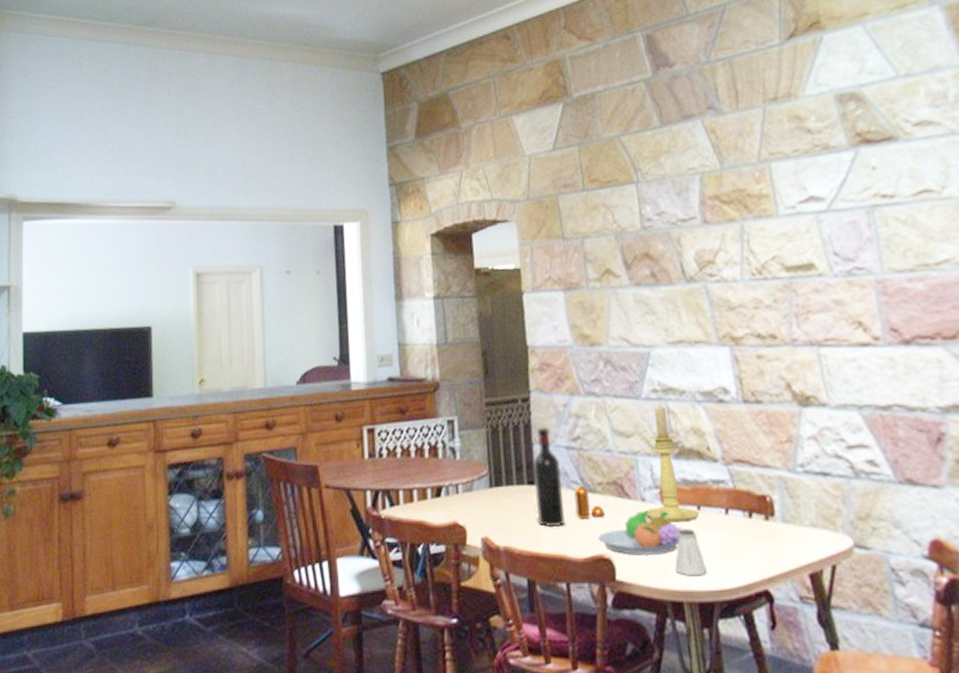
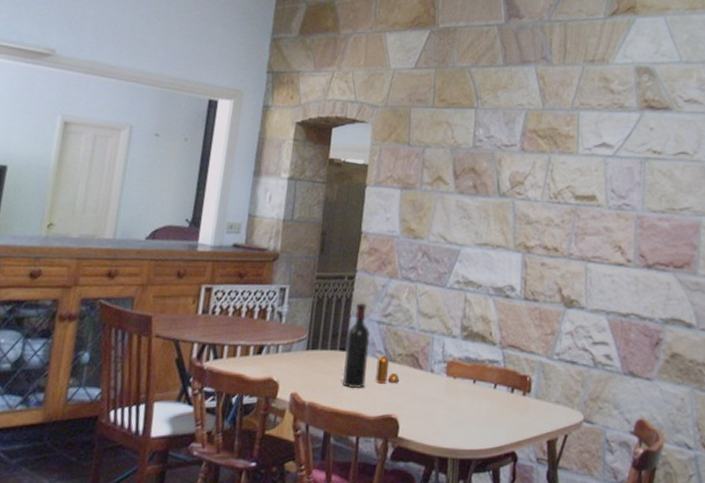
fruit bowl: present [597,510,683,556] -> none [389,380,459,418]
candle holder: present [645,406,700,523] -> none [432,295,474,392]
saltshaker: present [675,528,707,577] -> none [447,397,471,437]

